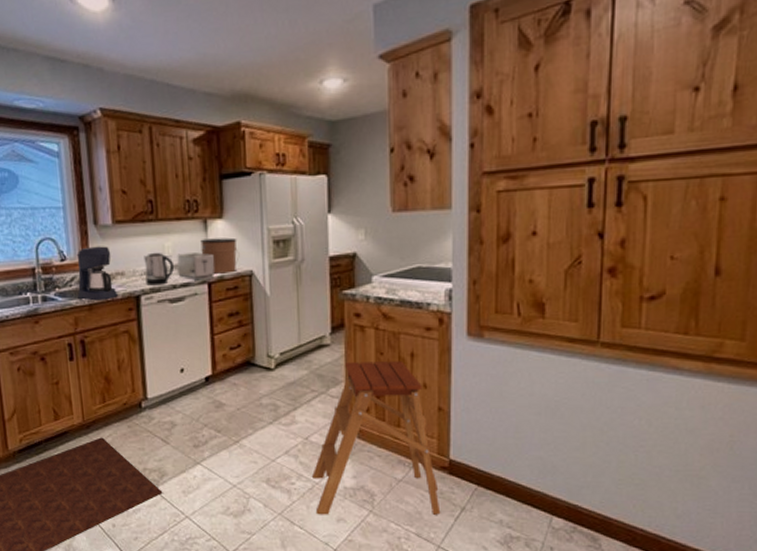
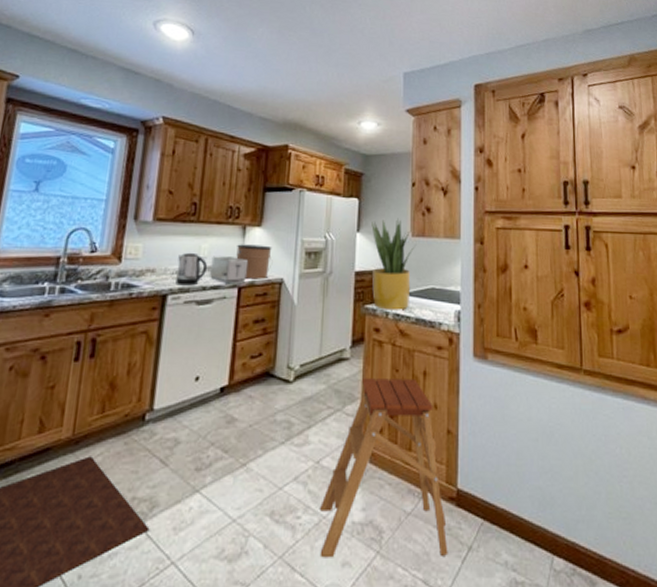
coffee maker: present [76,246,118,301] -> none [100,241,146,297]
planter: none [344,192,397,294] -> present [371,218,415,310]

